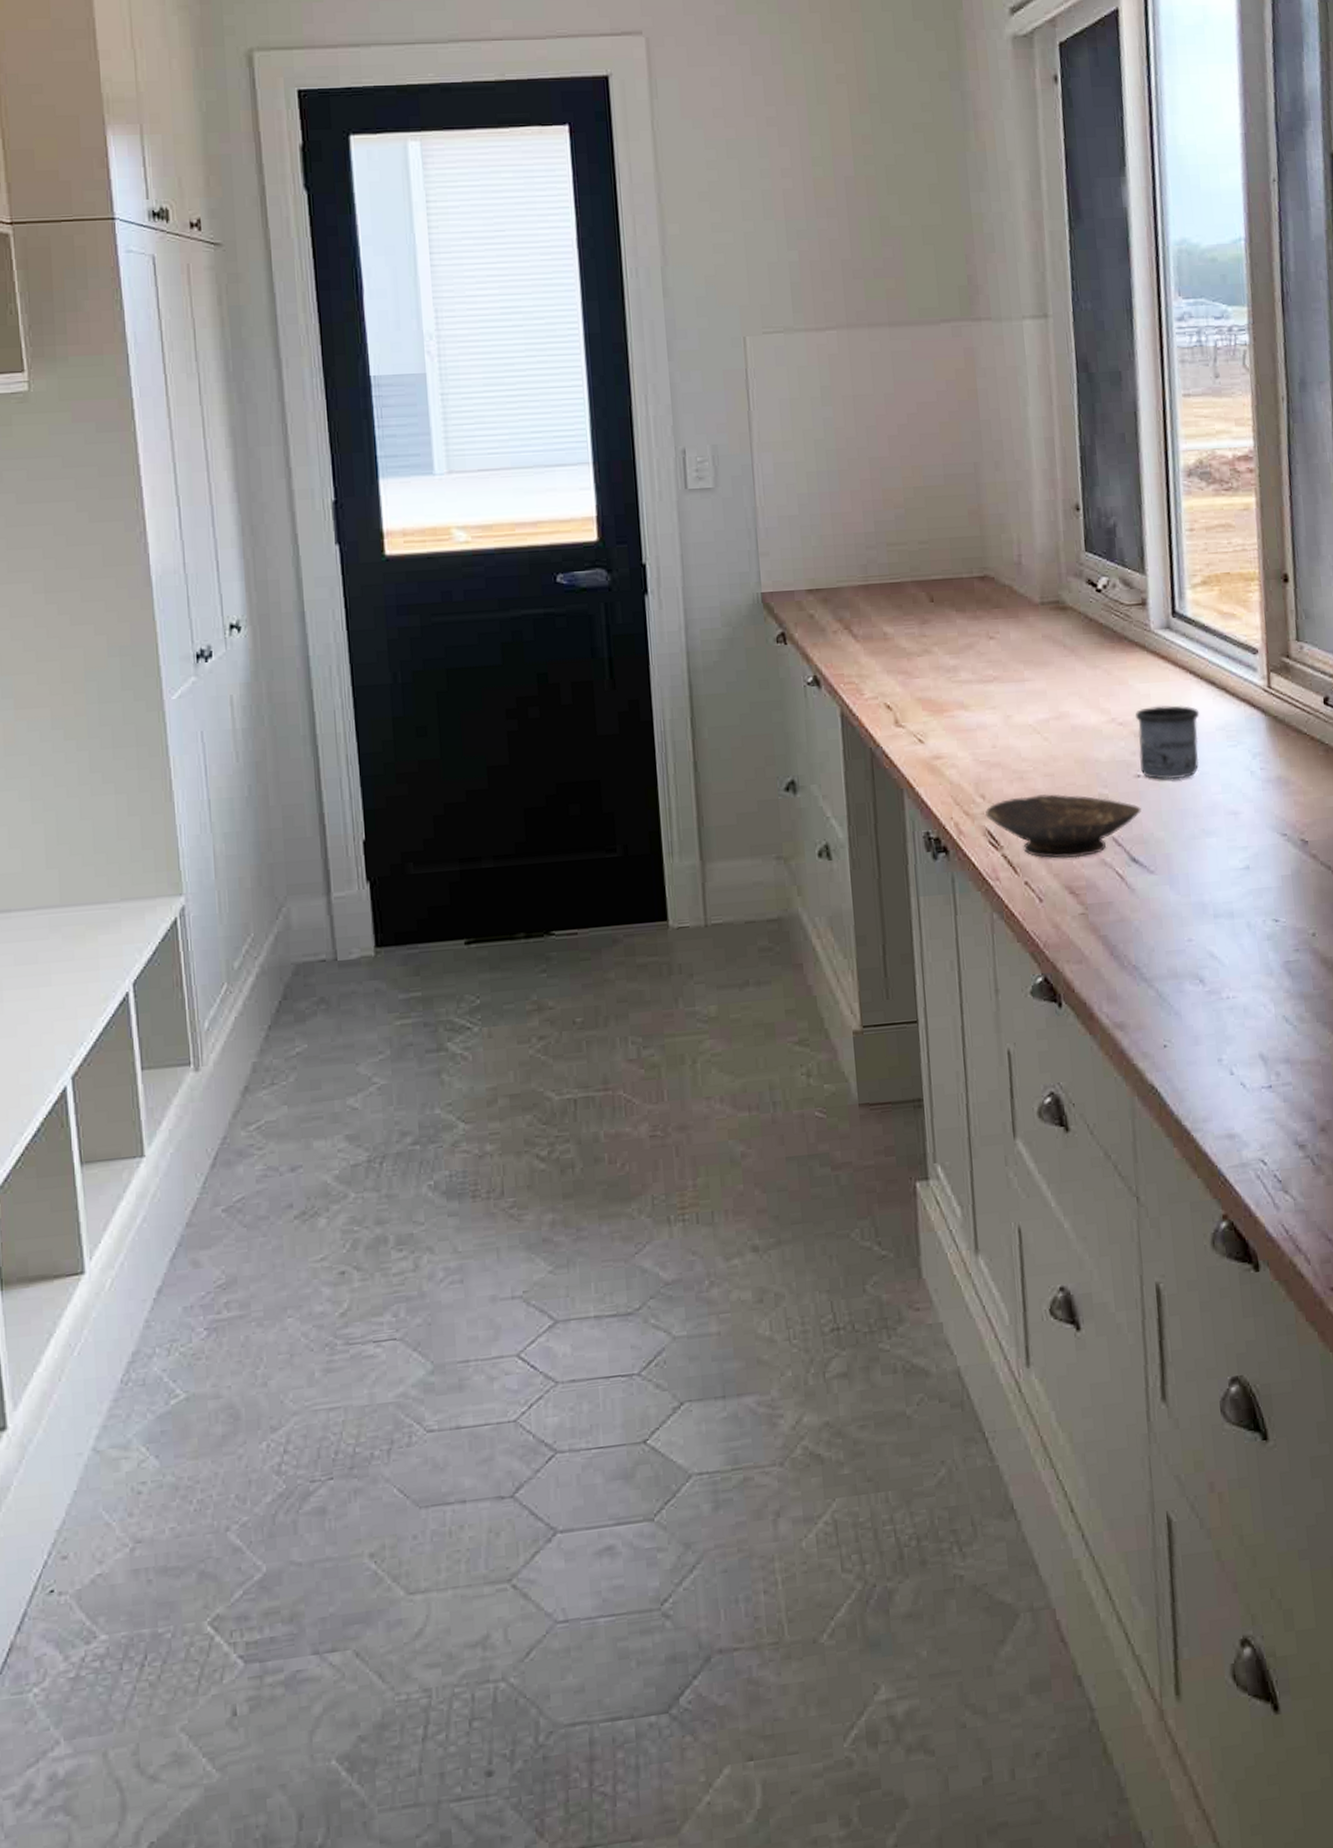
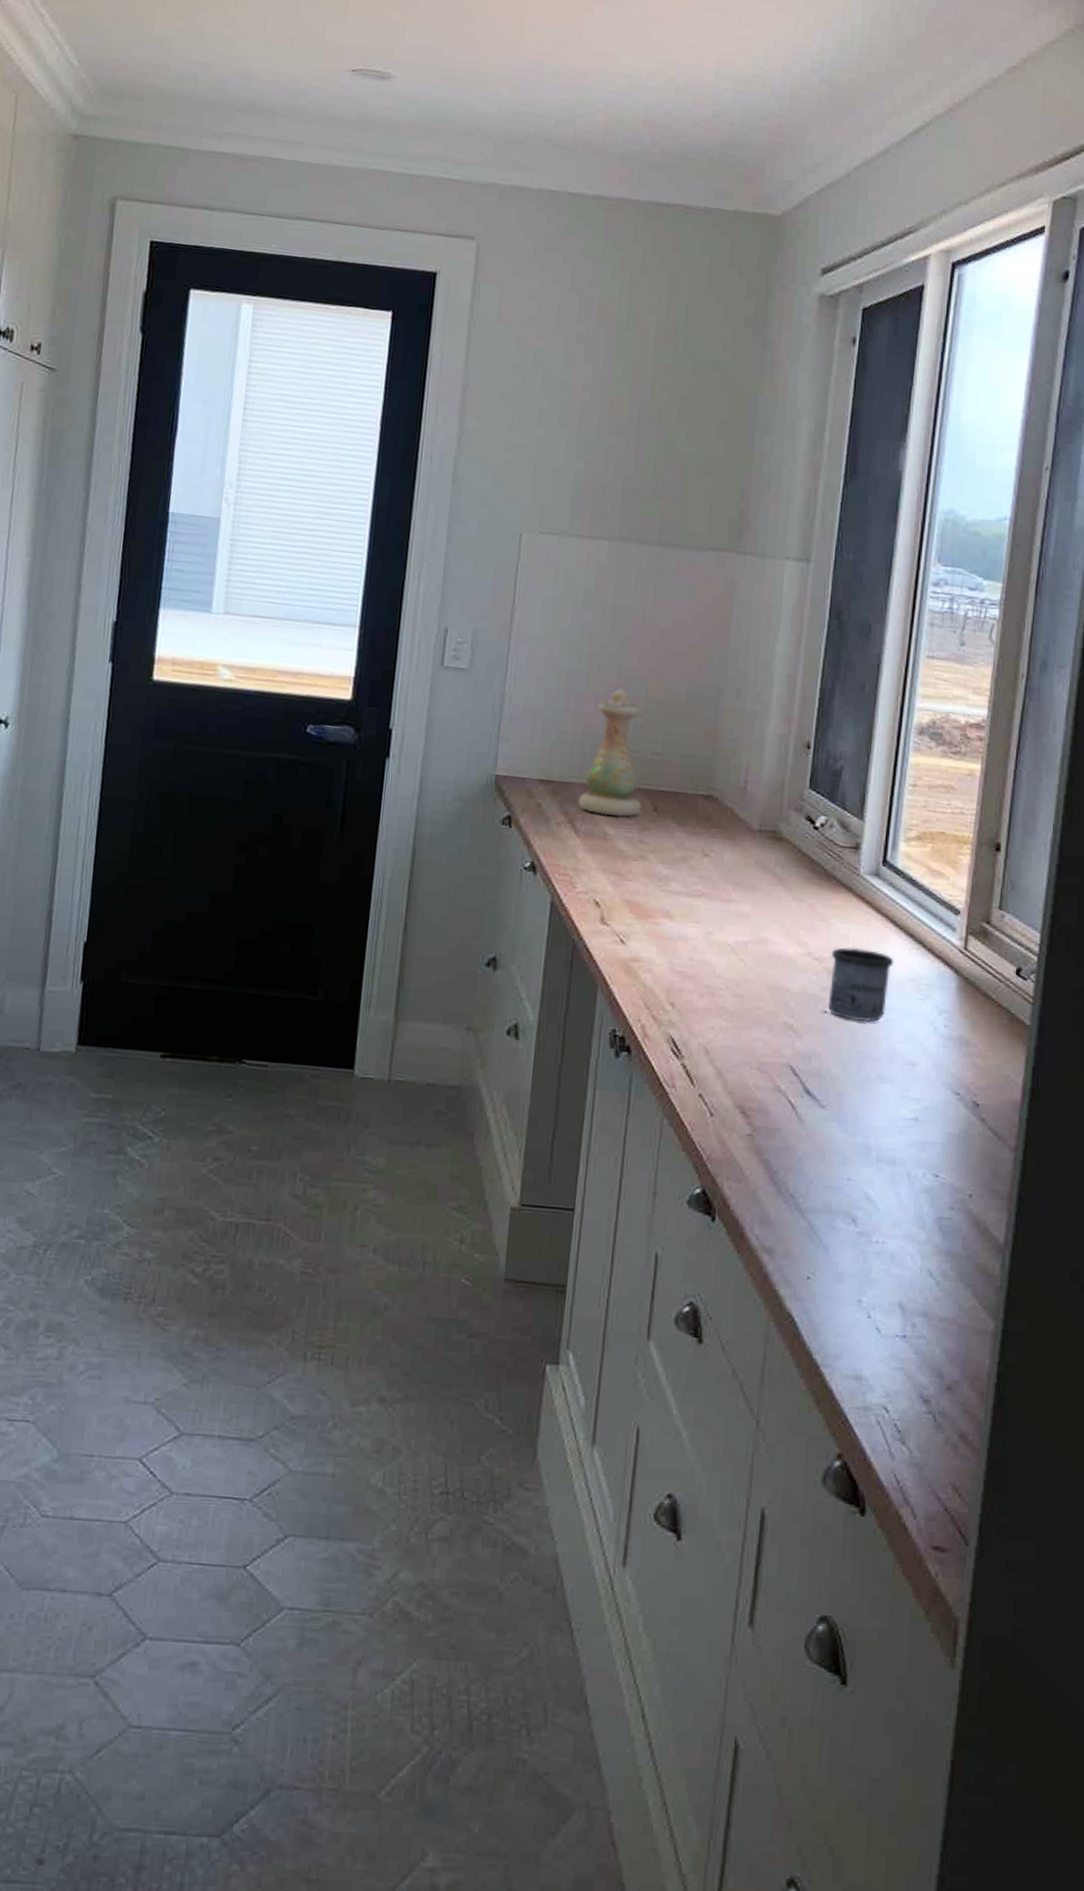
vase: none [851,481,918,616] -> present [578,688,642,817]
bowl: present [985,794,1141,859] -> none [672,1011,823,1080]

